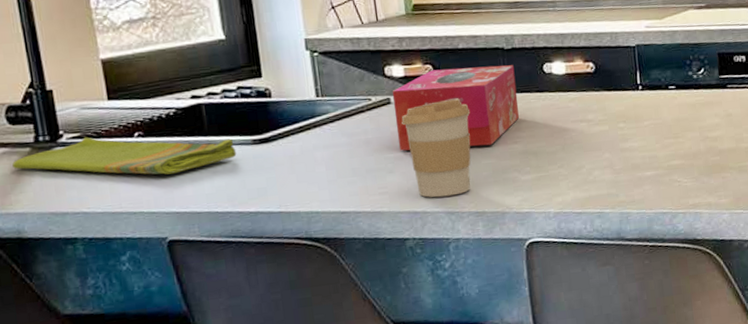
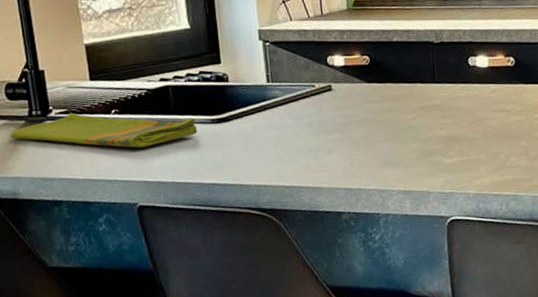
tissue box: present [392,65,519,151] -> none [333,58,445,133]
coffee cup: present [401,98,471,198] -> none [340,87,401,176]

